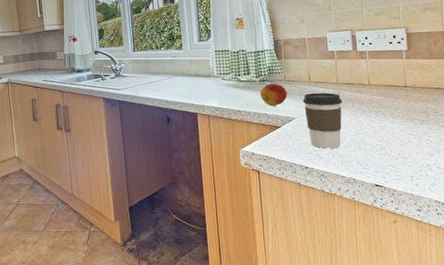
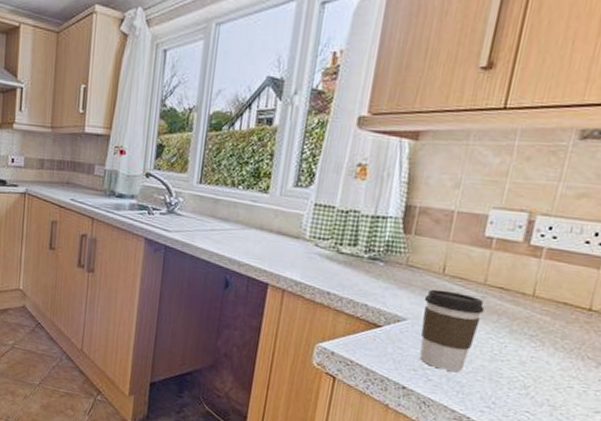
fruit: present [260,83,288,106] -> none [364,264,405,297]

